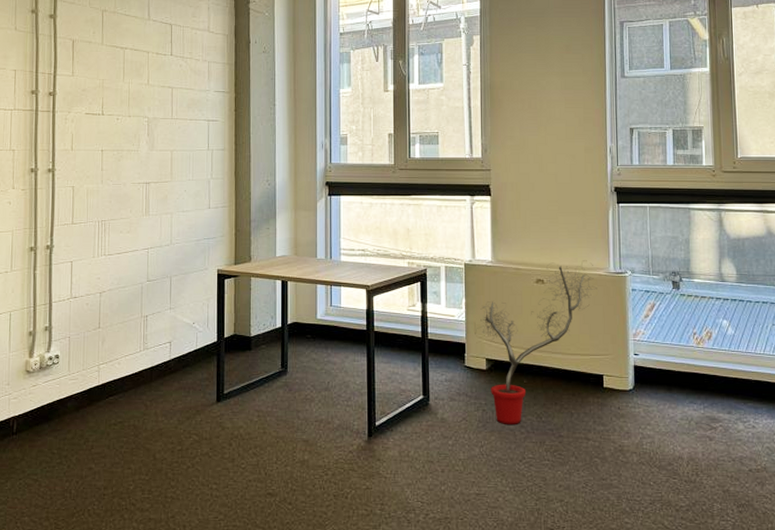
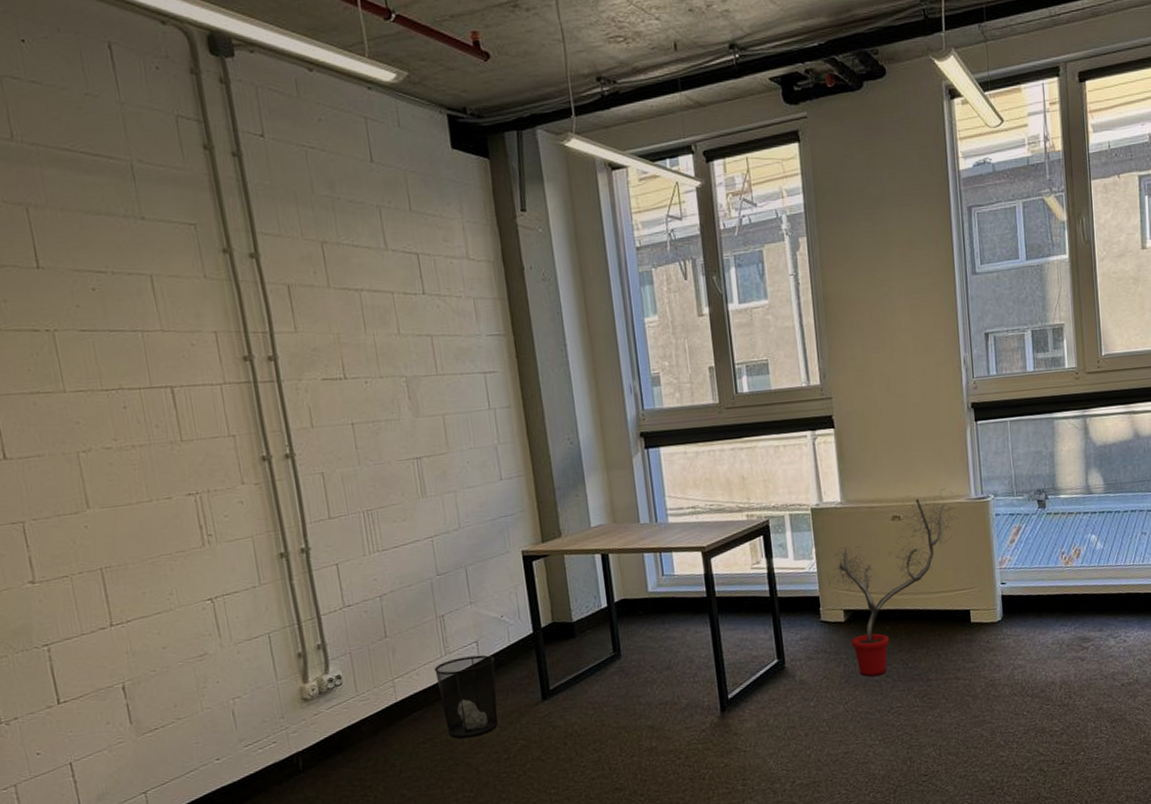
waste bin: none [133,354,183,426] -> present [434,655,498,739]

